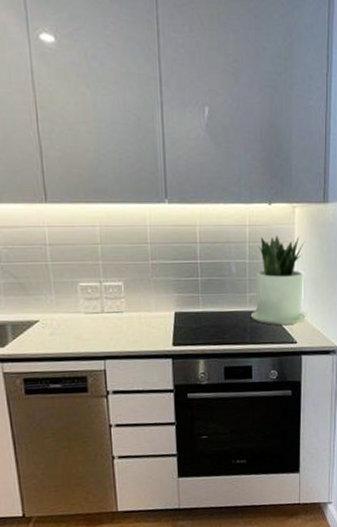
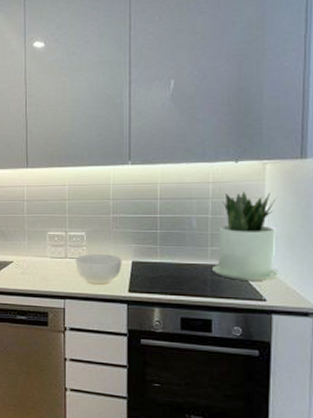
bowl: none [113,306,165,340] -> present [75,254,122,285]

